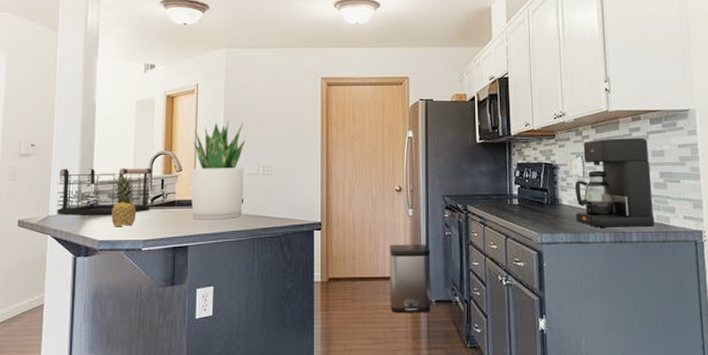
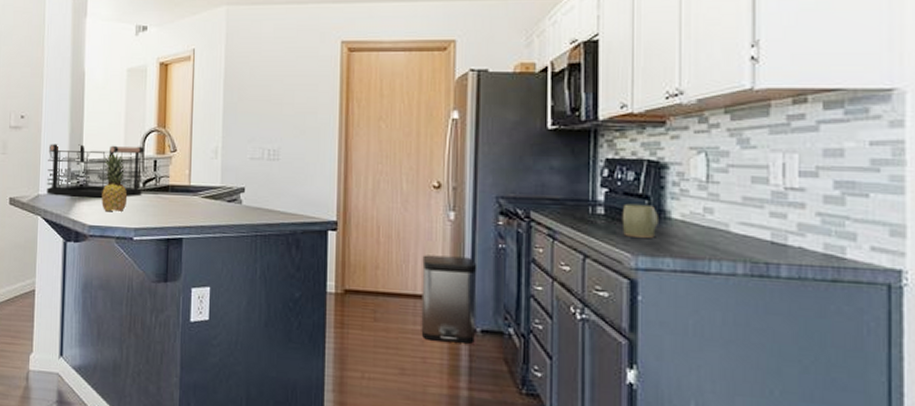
planter: present [190,119,245,220] -> none [186,92,248,211]
mug: none [530,195,554,220] -> present [622,203,658,238]
coffee maker: present [574,138,655,228] -> none [691,128,821,258]

